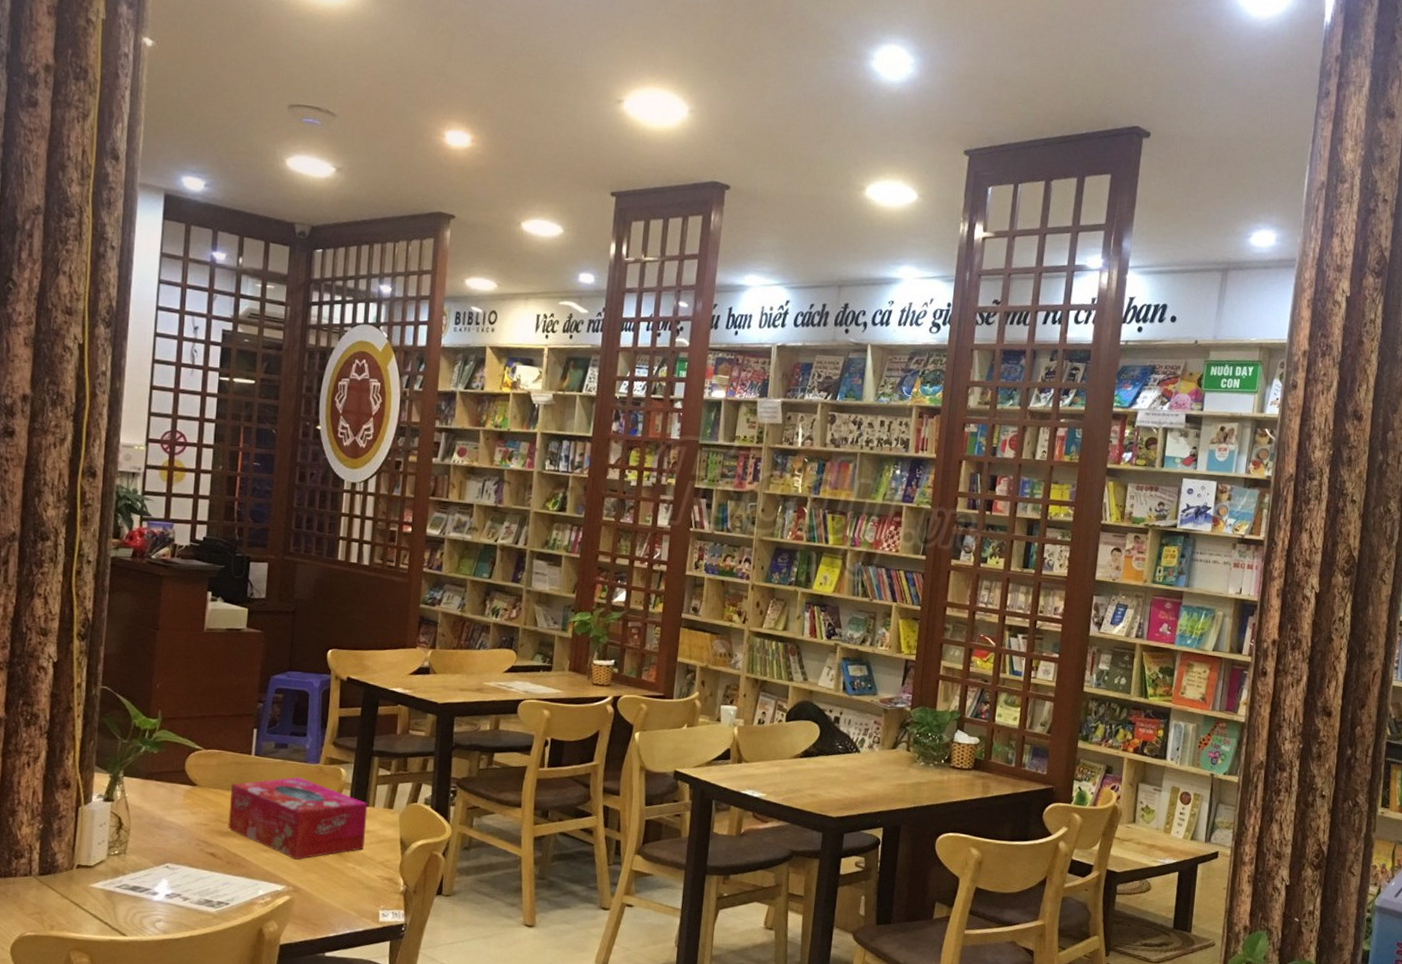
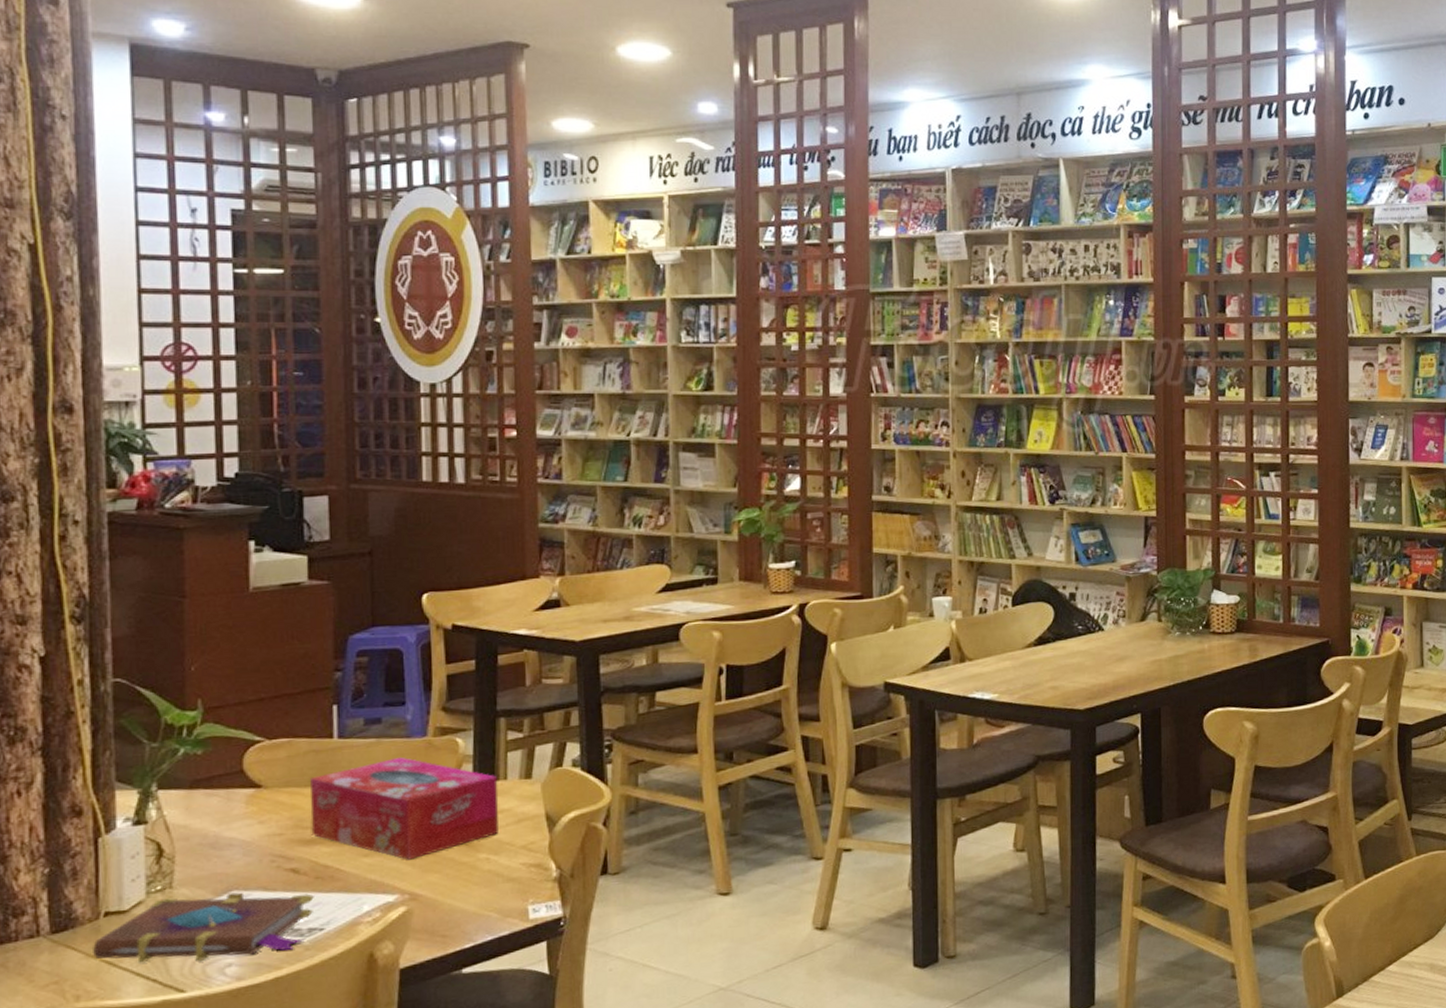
book: none [66,861,225,917] -> present [93,892,314,963]

